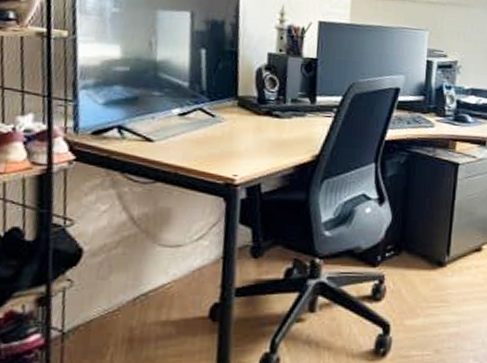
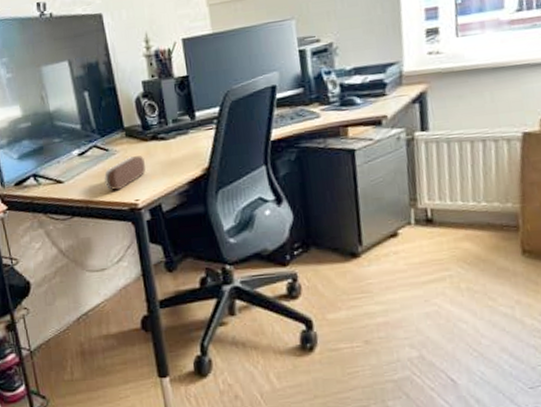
pencil case: none [201,128,253,161] -> present [103,155,146,190]

